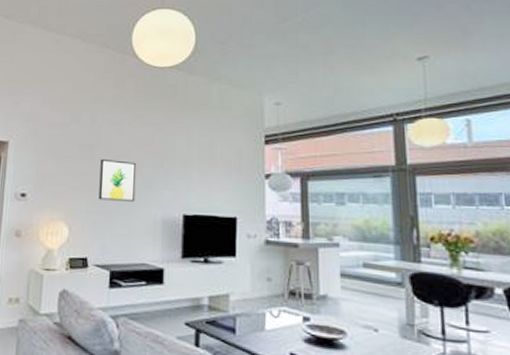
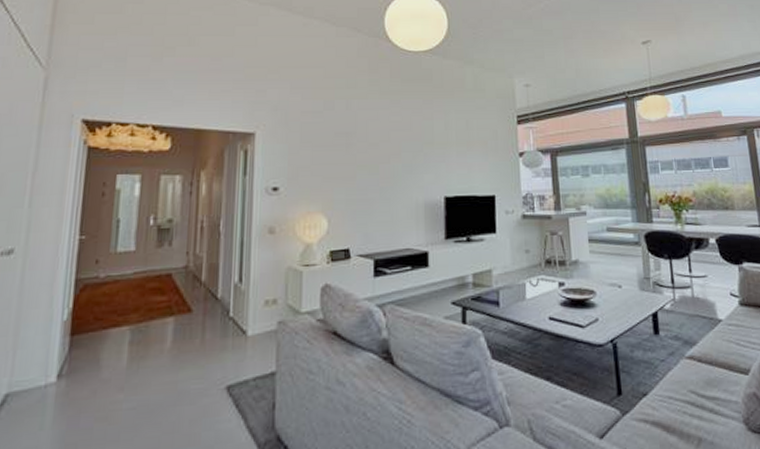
wall art: present [98,159,137,202] -> none [358,146,396,189]

